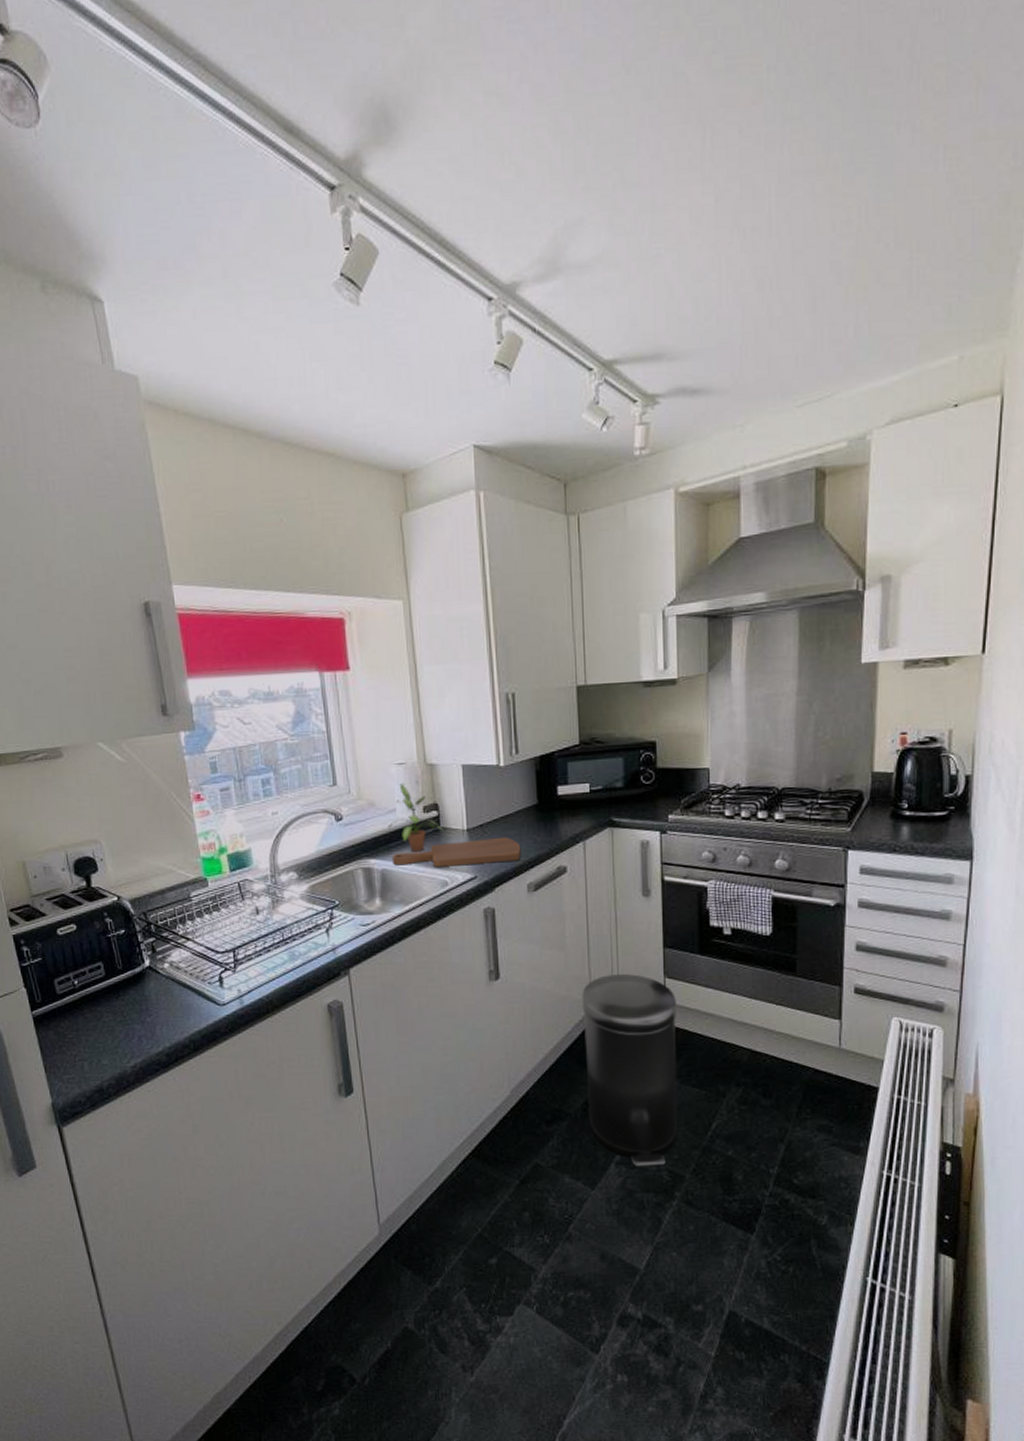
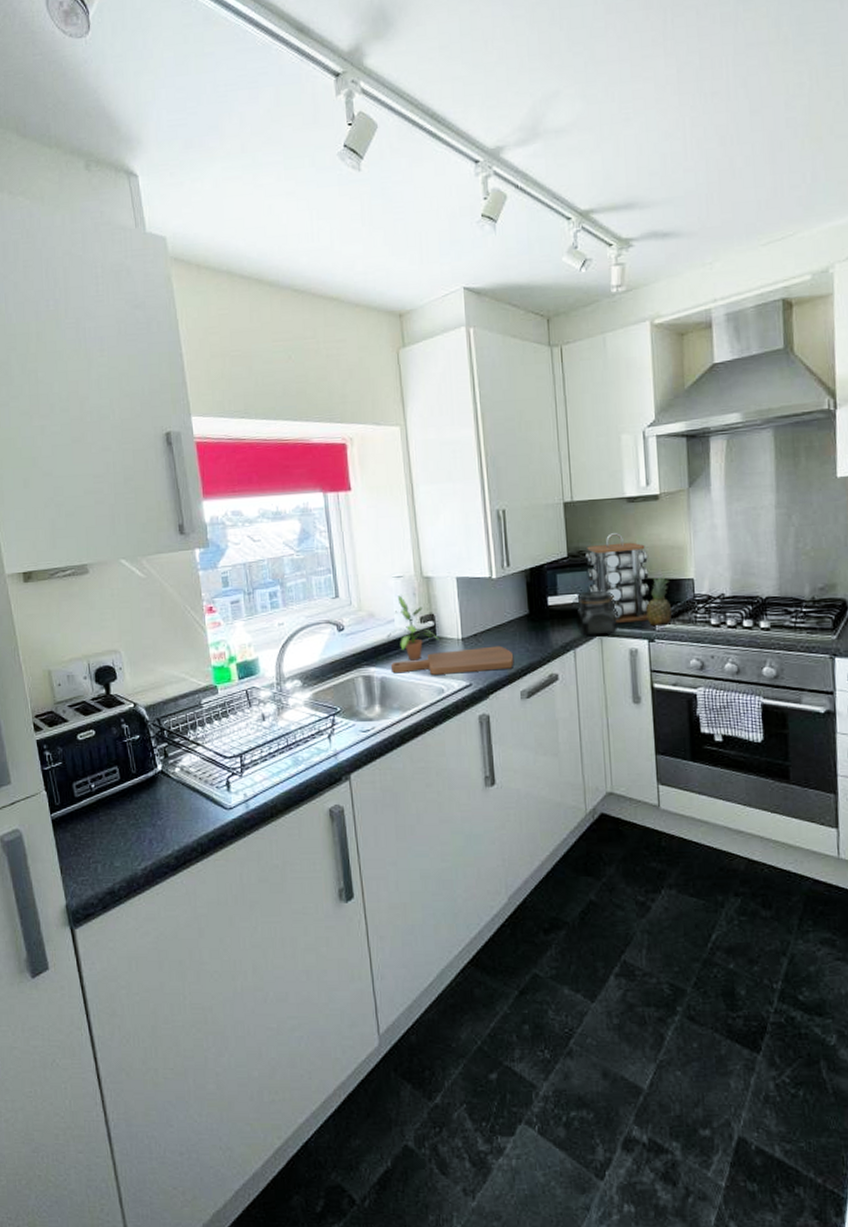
jar: none [582,779,631,827] -> present [572,590,619,635]
pedal bin: present [582,973,678,1167] -> none [576,780,677,979]
spice rack: none [597,719,663,815] -> present [584,533,650,624]
fruit: none [659,764,685,818] -> present [646,575,672,627]

